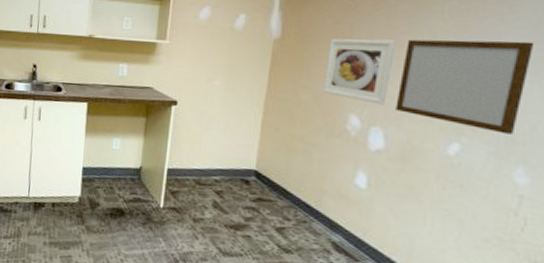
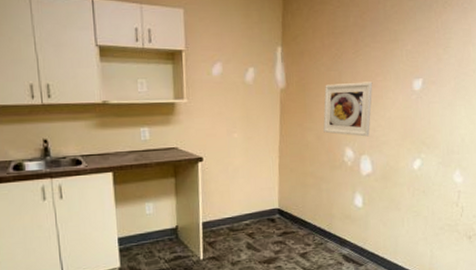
writing board: present [395,39,535,135] -> none [377,75,460,147]

